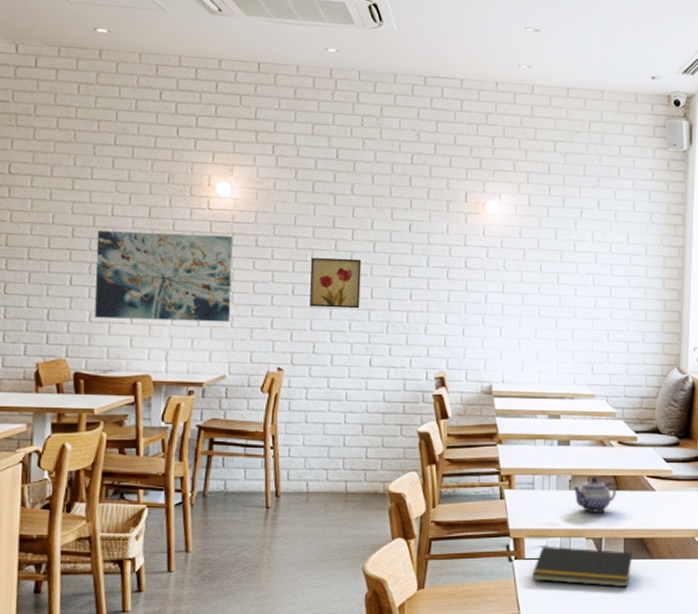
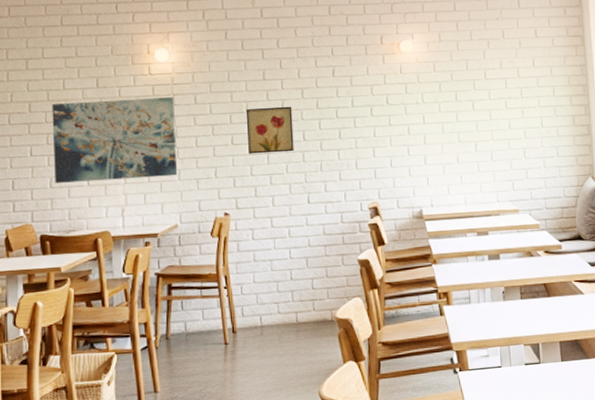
notepad: present [532,545,633,588] -> none [477,354,570,390]
teapot: present [573,476,616,512] -> none [507,286,548,320]

